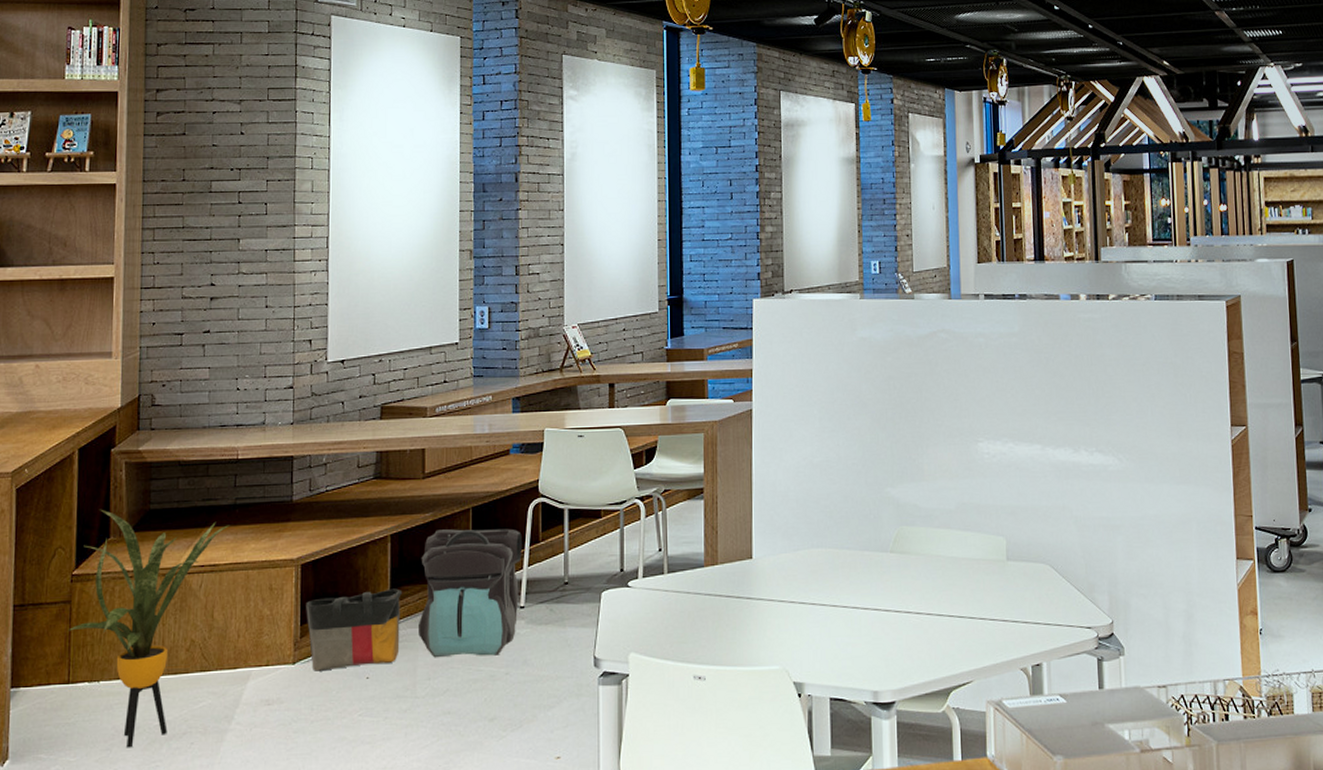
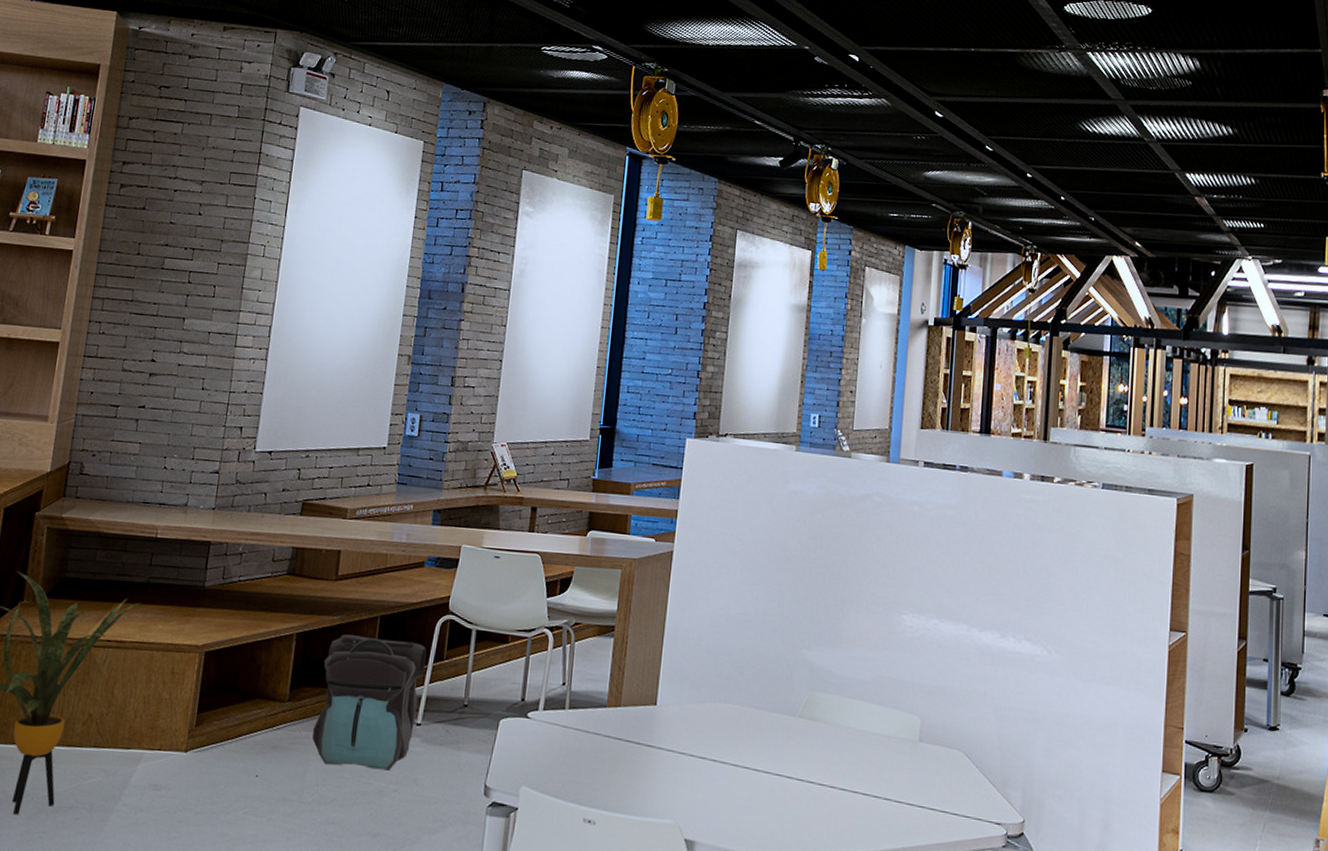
tote bag: present [306,588,402,671] -> none [203,688,301,765]

